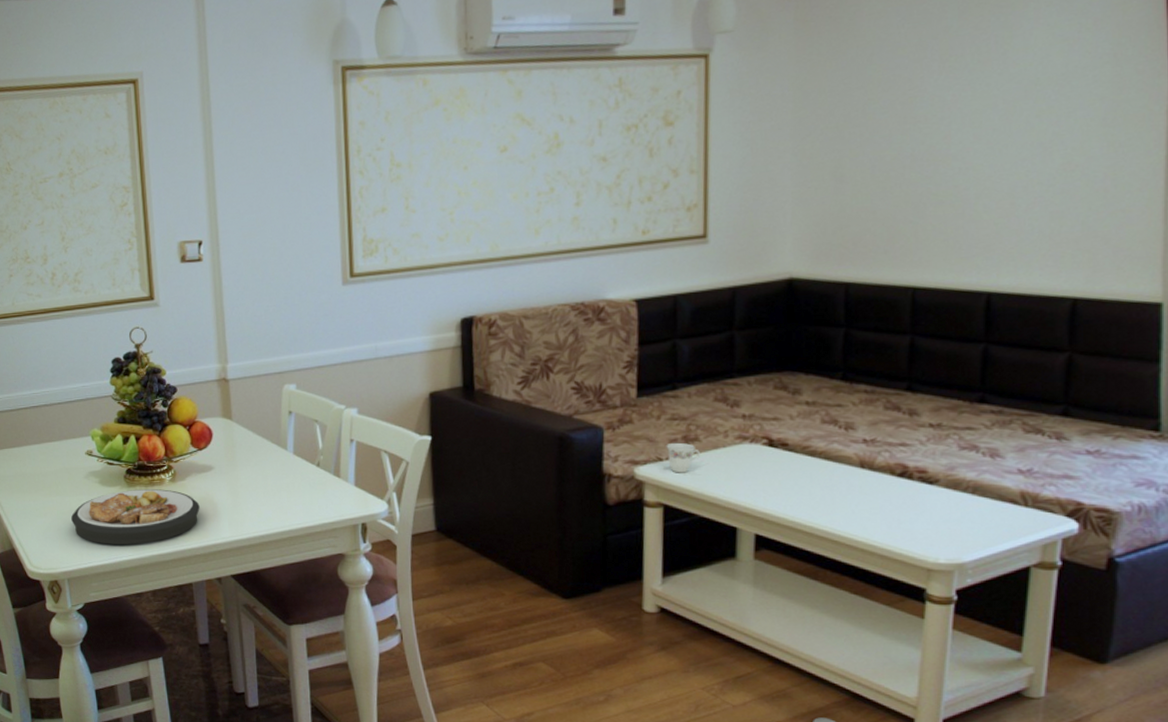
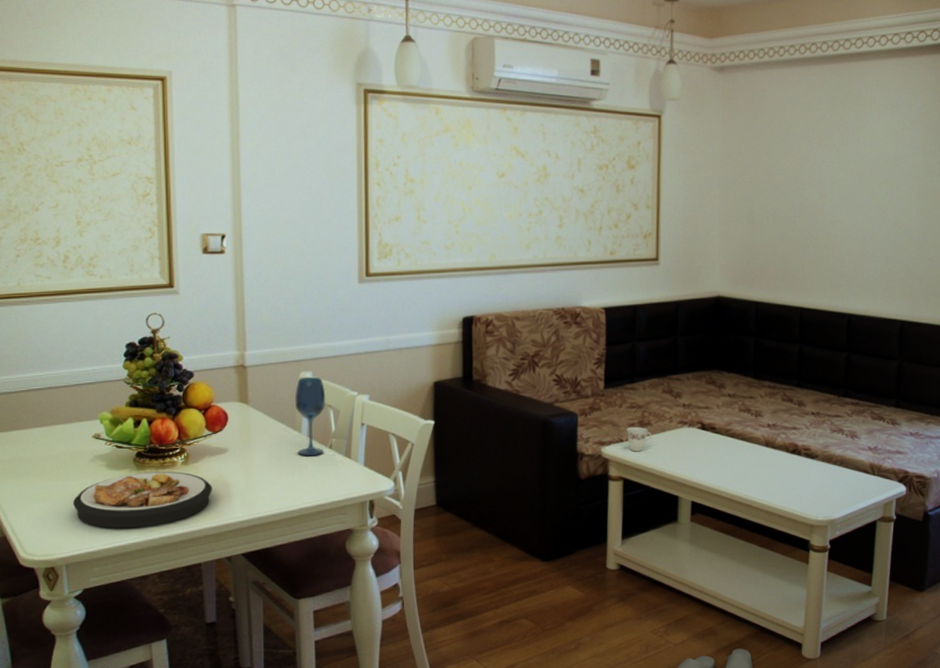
wineglass: none [278,389,312,475] -> present [294,376,326,457]

